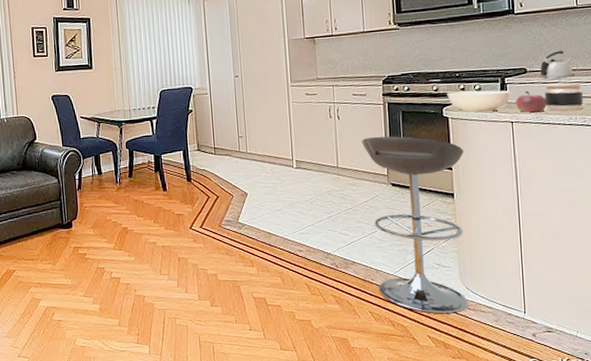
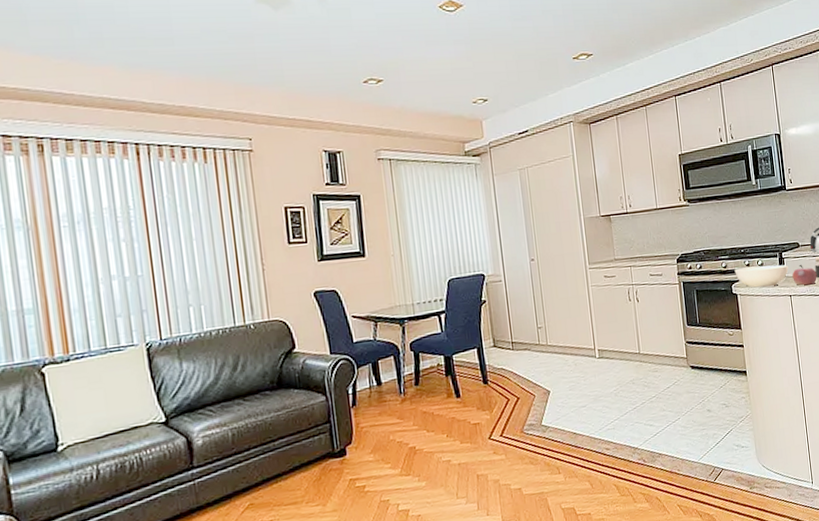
bar stool: present [362,136,469,314] -> none [661,316,766,498]

